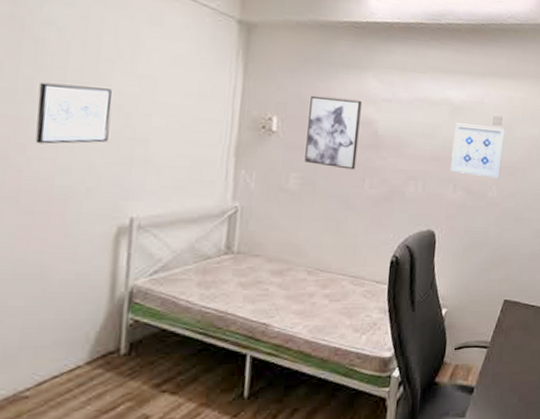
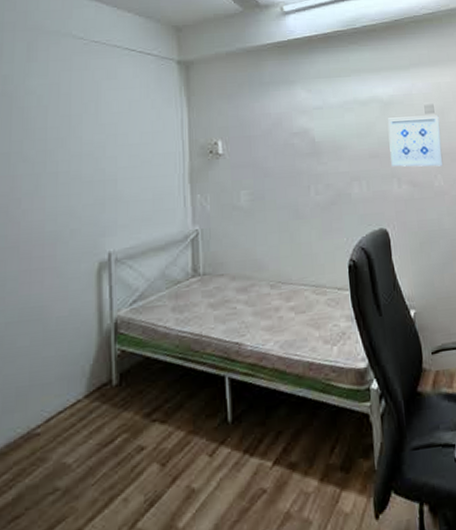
wall art: present [35,82,112,144] -> none [27,140,84,197]
wall art: present [305,95,362,170] -> none [248,112,299,180]

